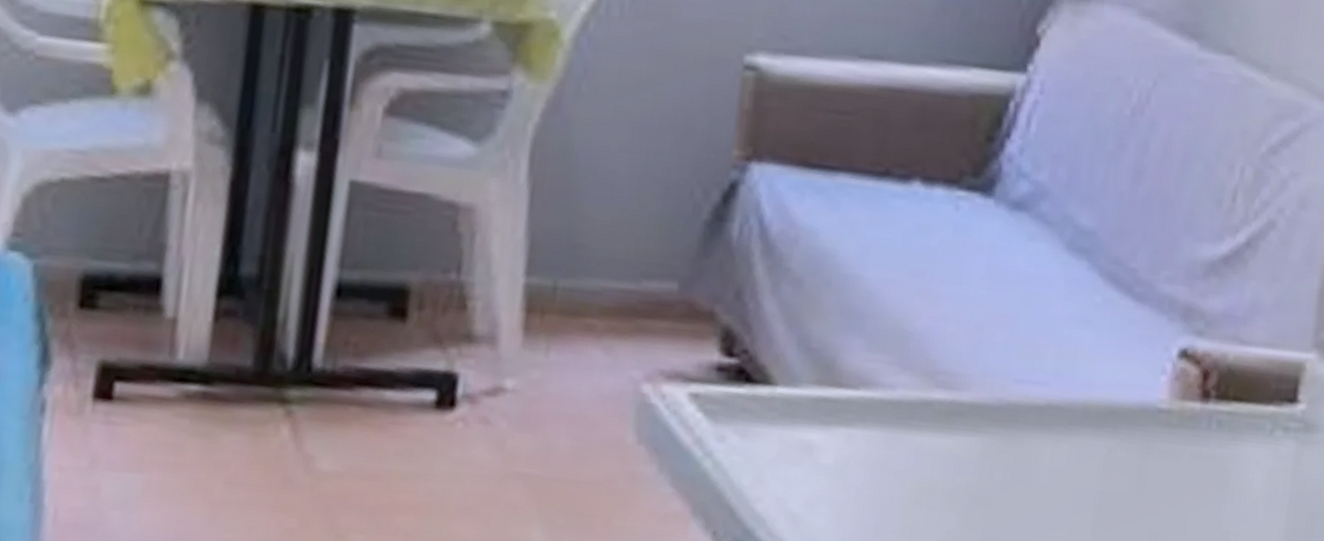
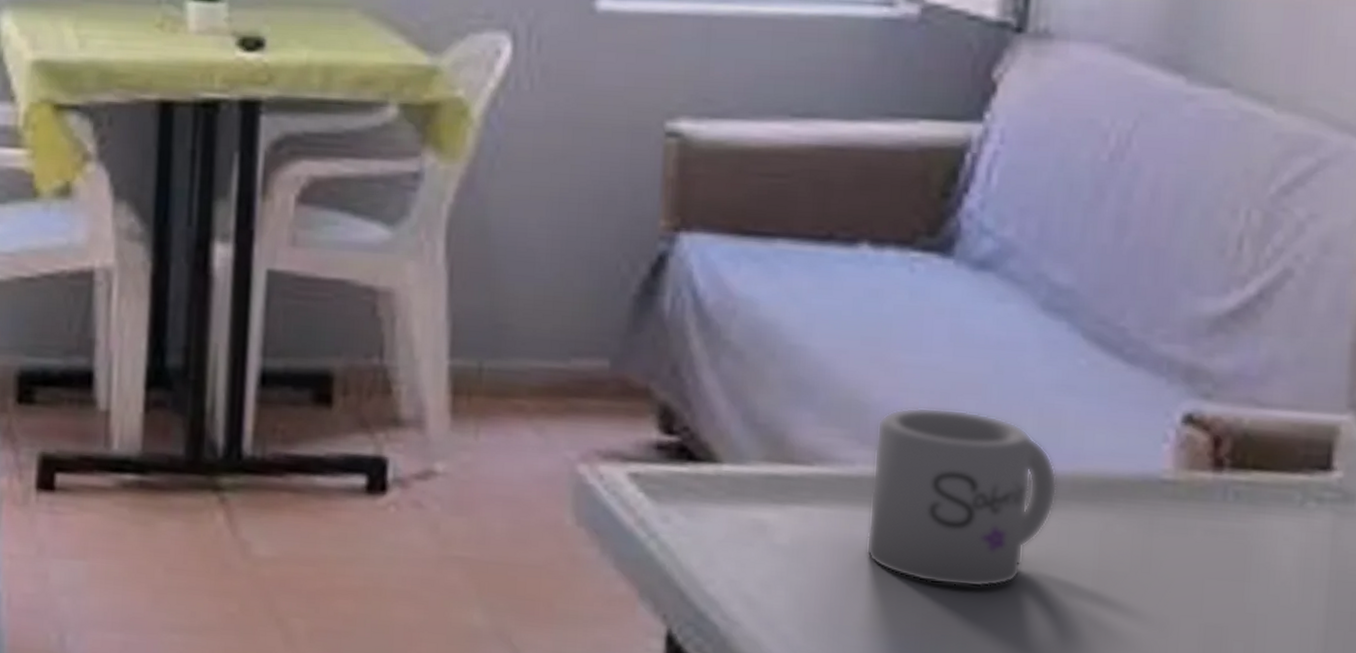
mug: none [901,336,1071,507] -> present [866,407,1058,588]

